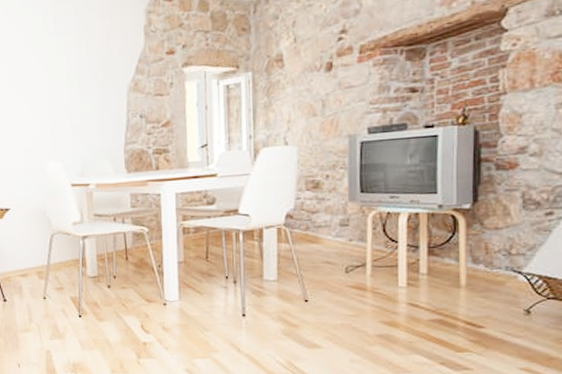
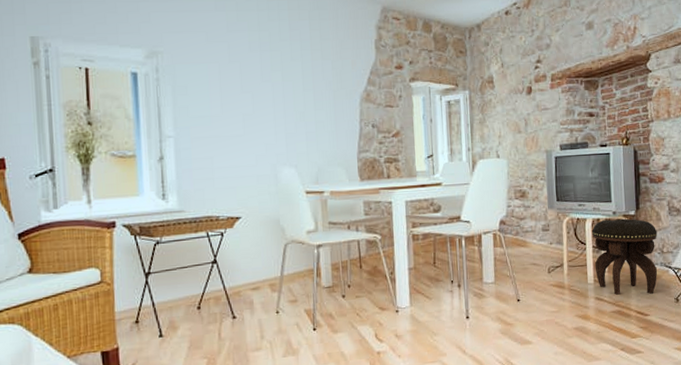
footstool: none [406,213,503,303] -> present [591,218,658,295]

